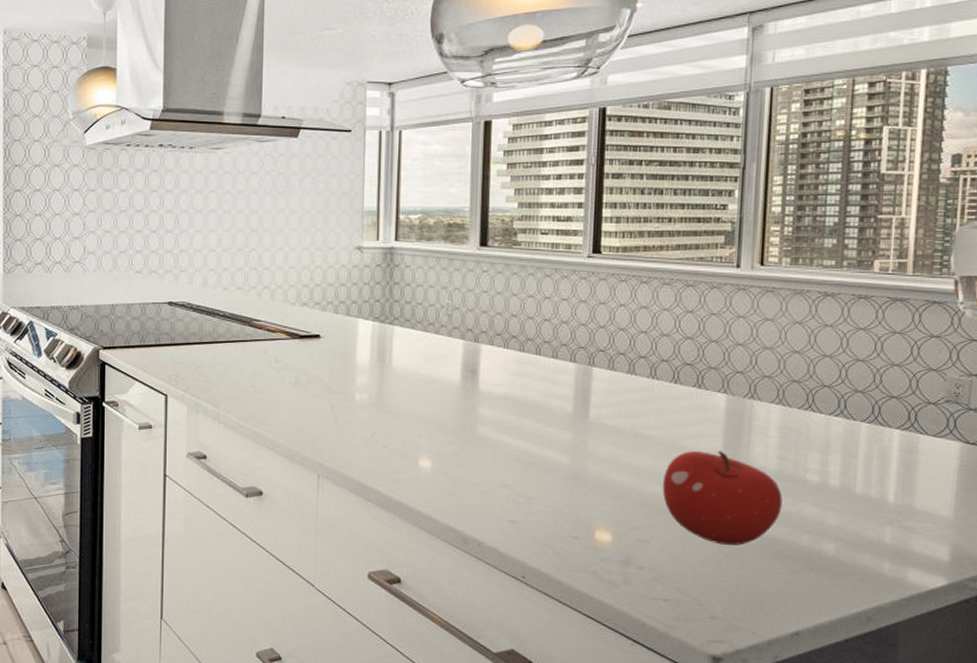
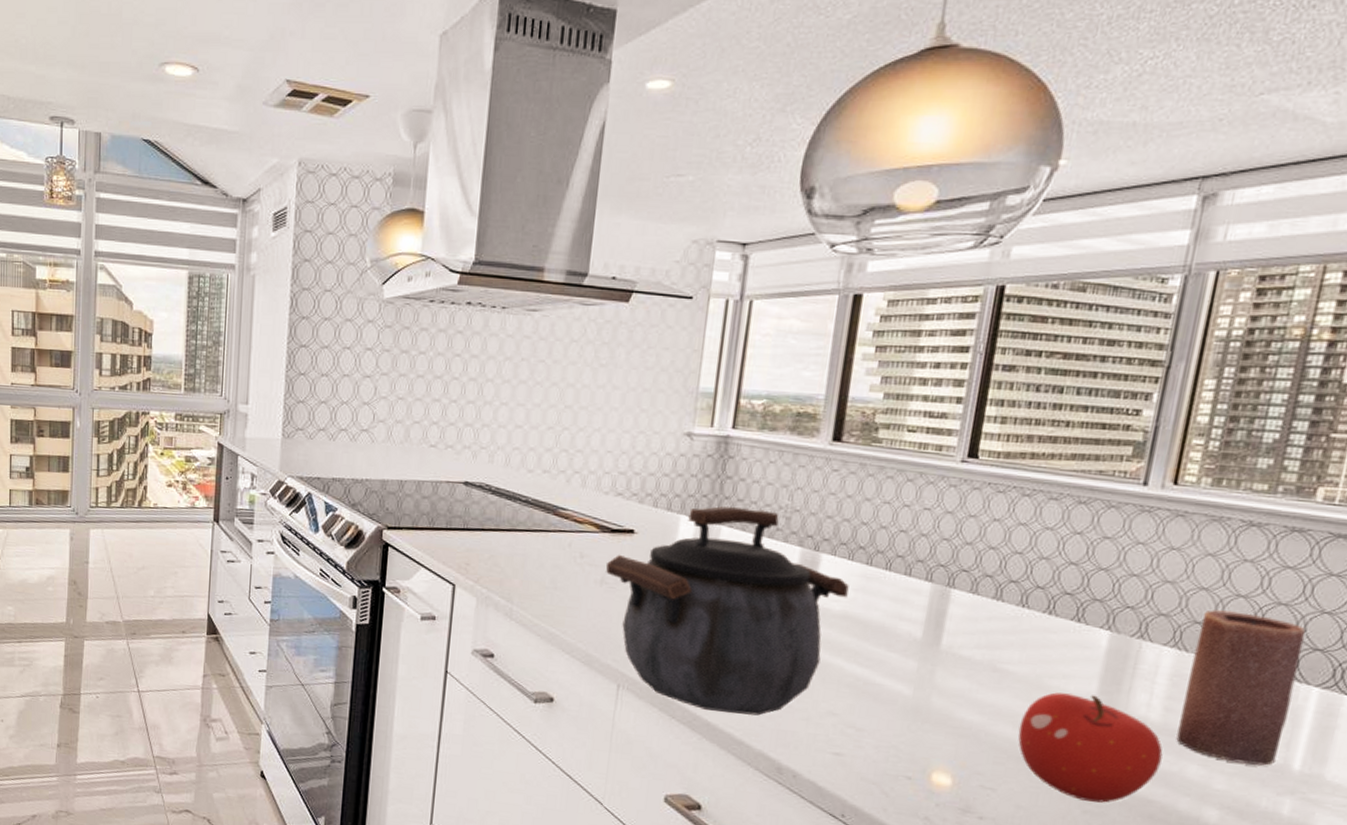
kettle: none [298,309,507,493] -> present [605,506,849,716]
candle: none [792,369,882,501] -> present [1176,610,1305,766]

